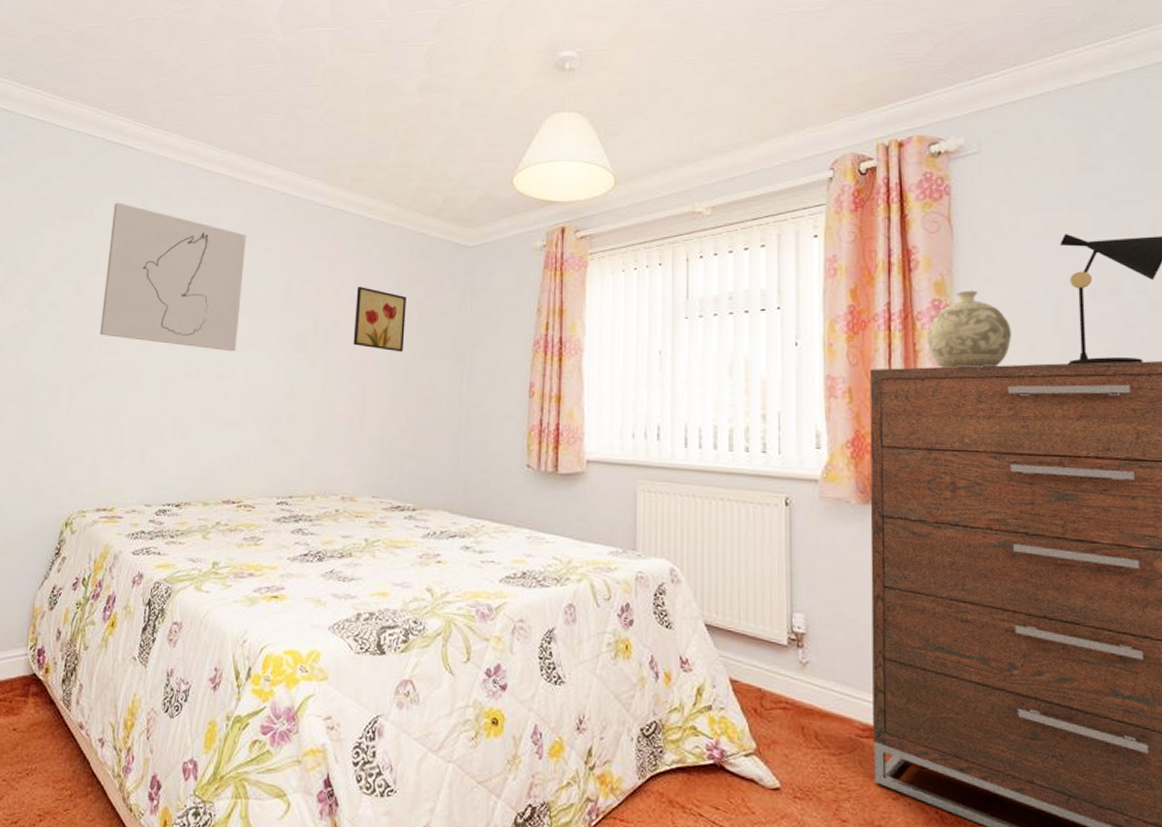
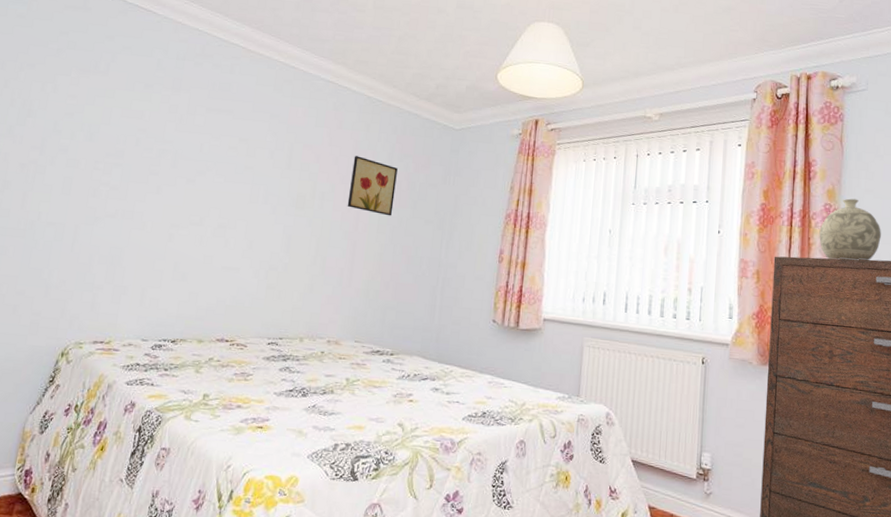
wall art: present [100,202,246,352] -> none [108,60,256,205]

